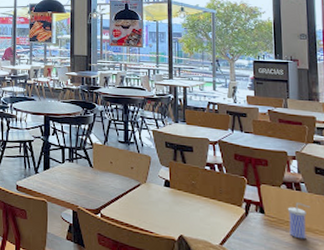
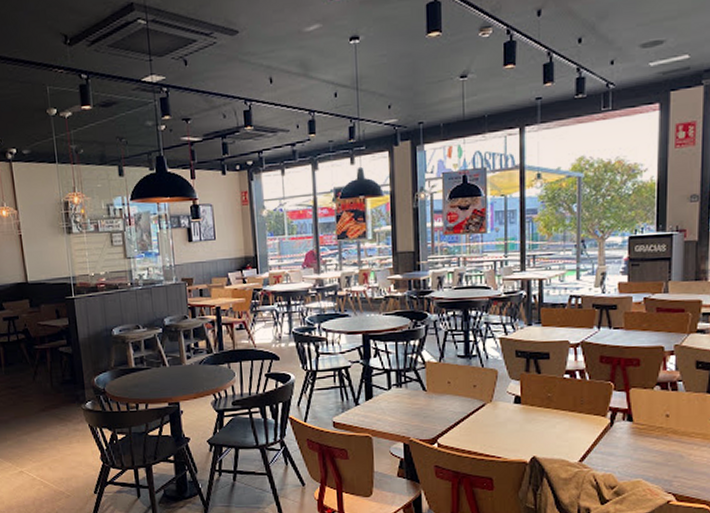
beverage cup: present [287,202,310,239] -> none [660,404,687,445]

